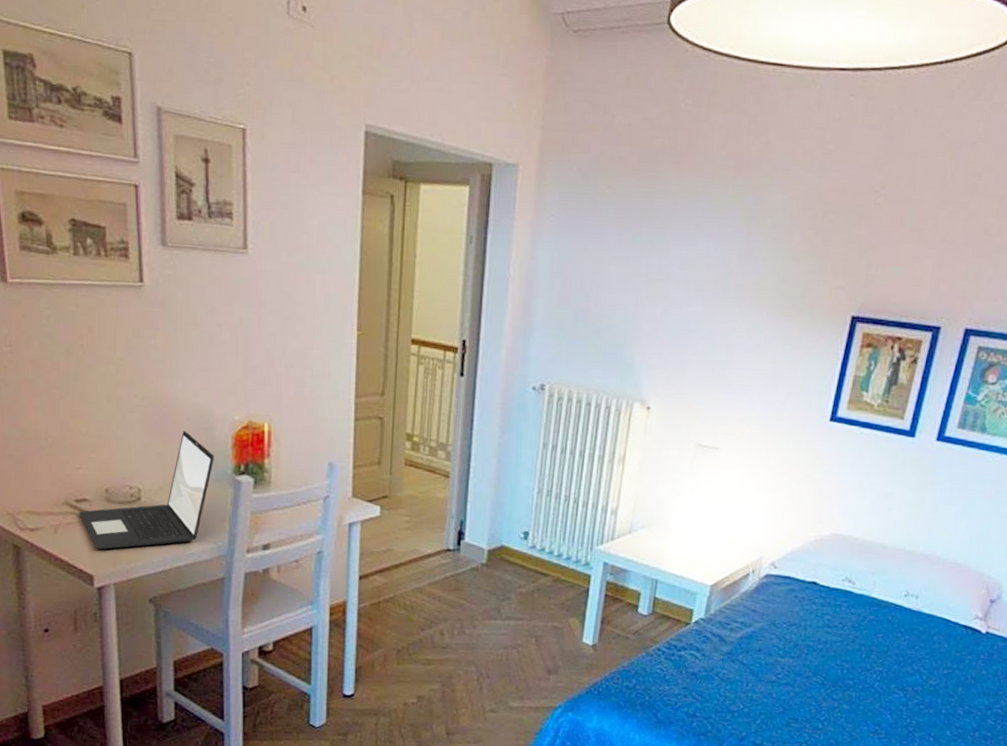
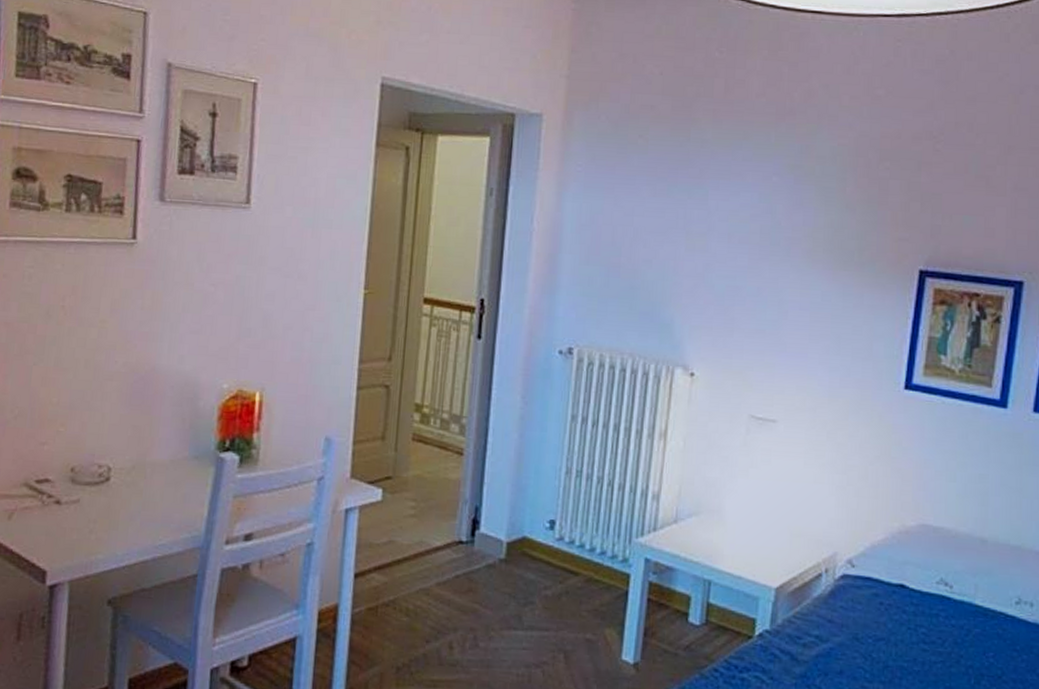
laptop: present [78,431,214,550] -> none [38,401,197,540]

